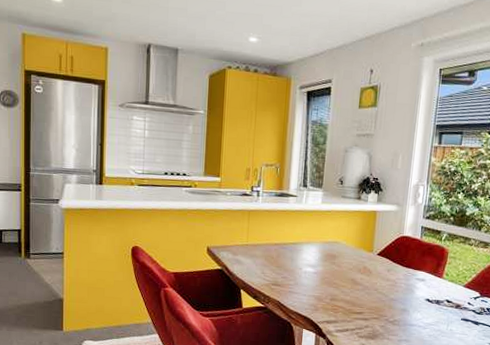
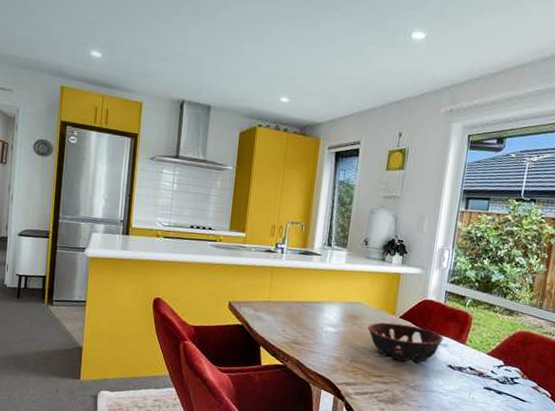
decorative bowl: none [346,260,421,298] -> present [367,322,443,363]

